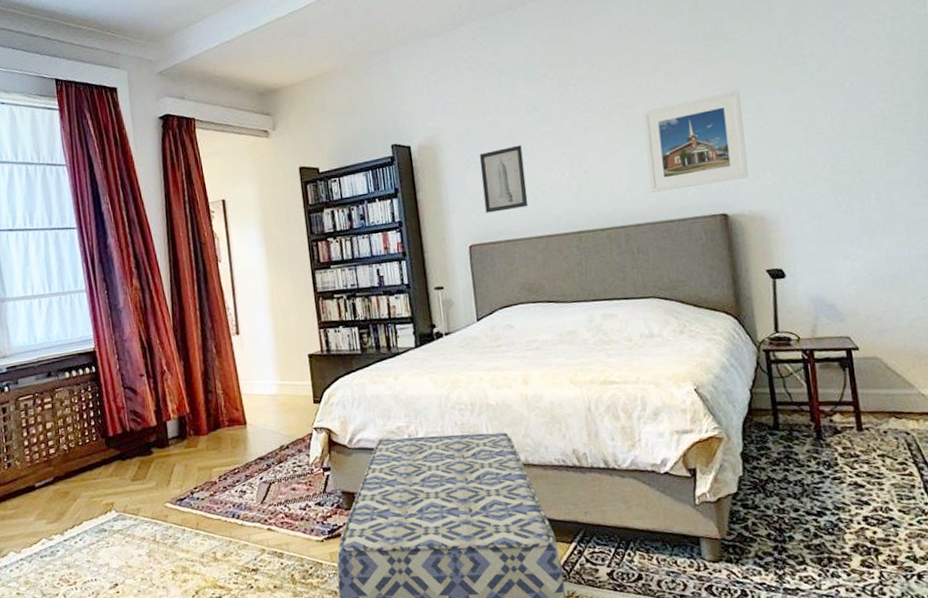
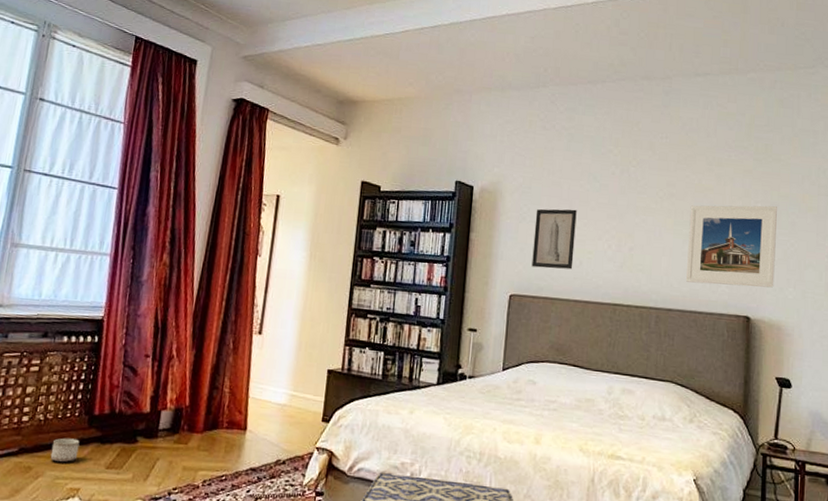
planter: none [80,460,105,484] -> present [50,438,80,463]

